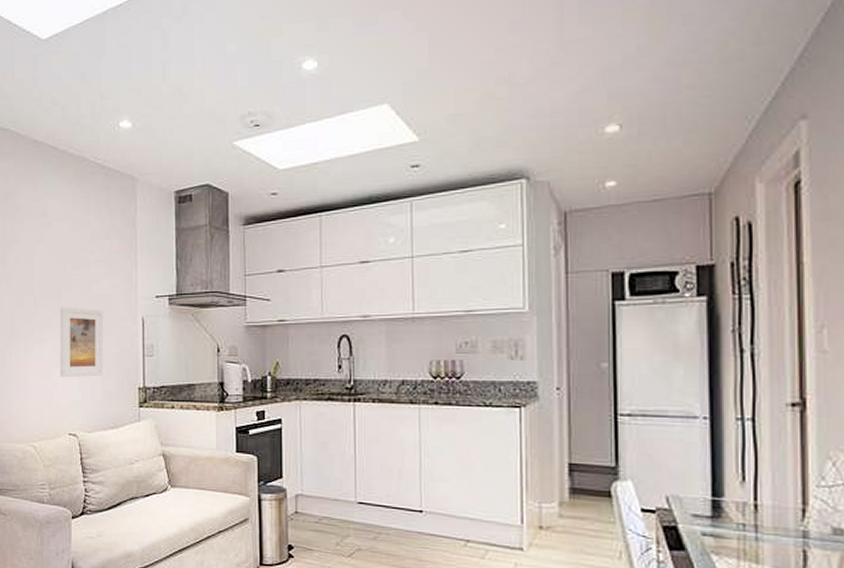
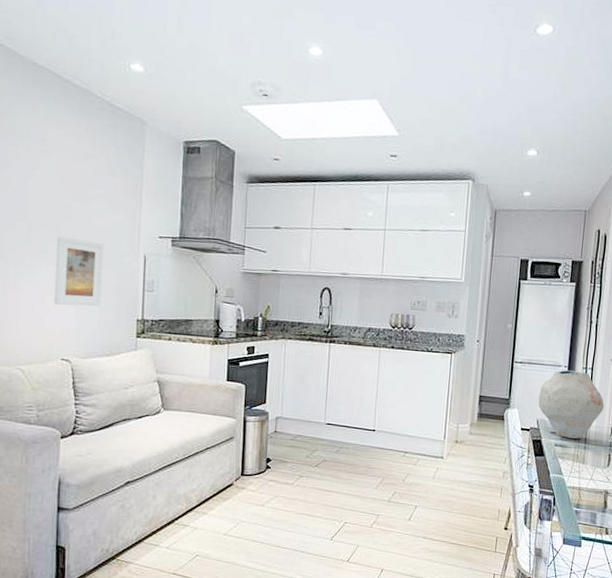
vase: none [665,423,784,525] -> present [538,370,605,439]

